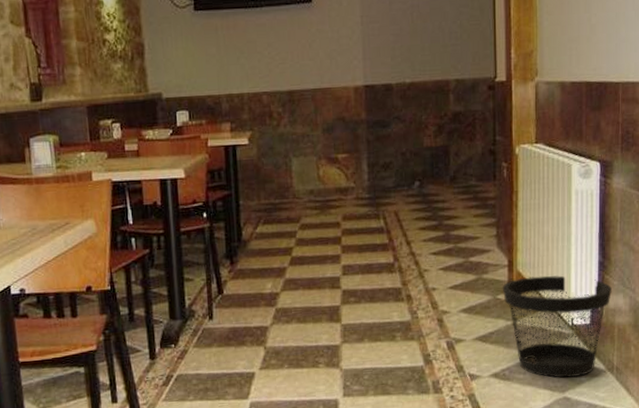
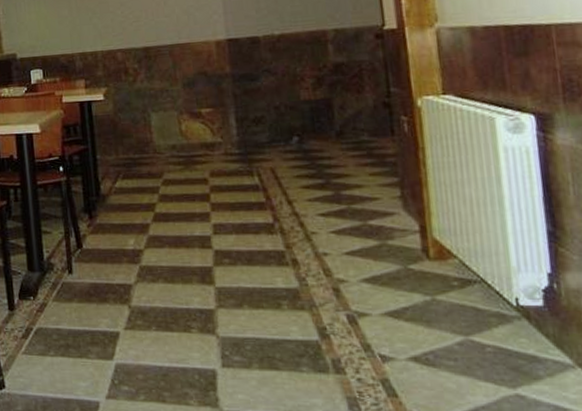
wastebasket: present [502,275,612,378] -> none [414,245,571,371]

